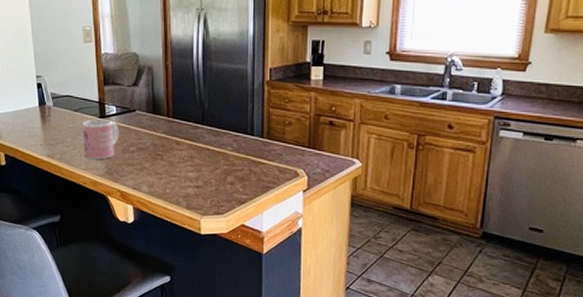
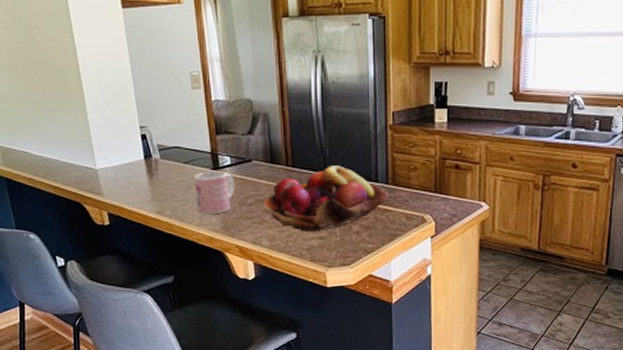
fruit basket: none [144,118,263,181] -> present [263,166,389,232]

